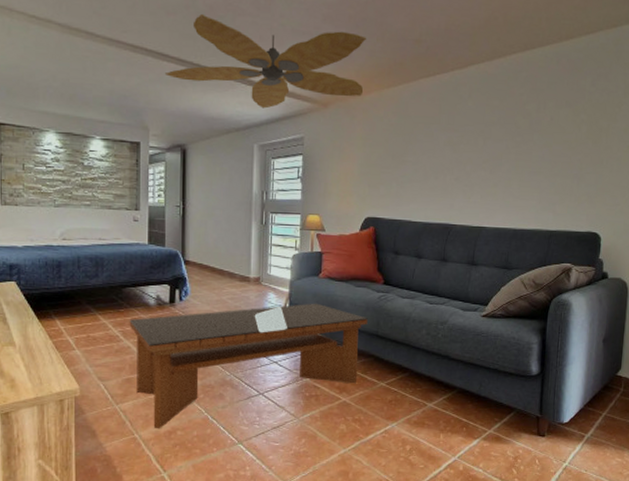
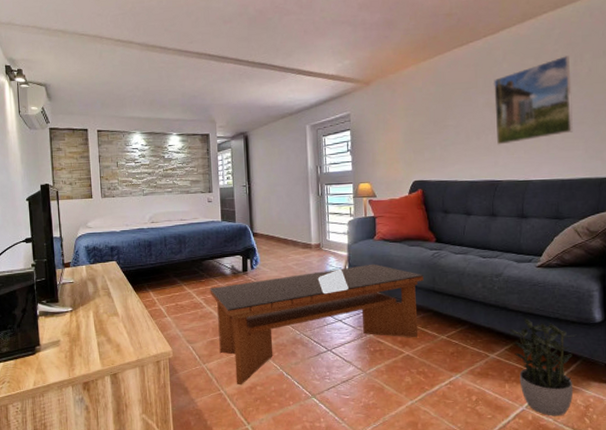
ceiling fan: present [165,13,367,109] -> none [226,16,402,93]
potted plant: none [449,368,513,467] -> present [509,318,577,416]
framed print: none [454,101,533,187] -> present [493,55,573,145]

